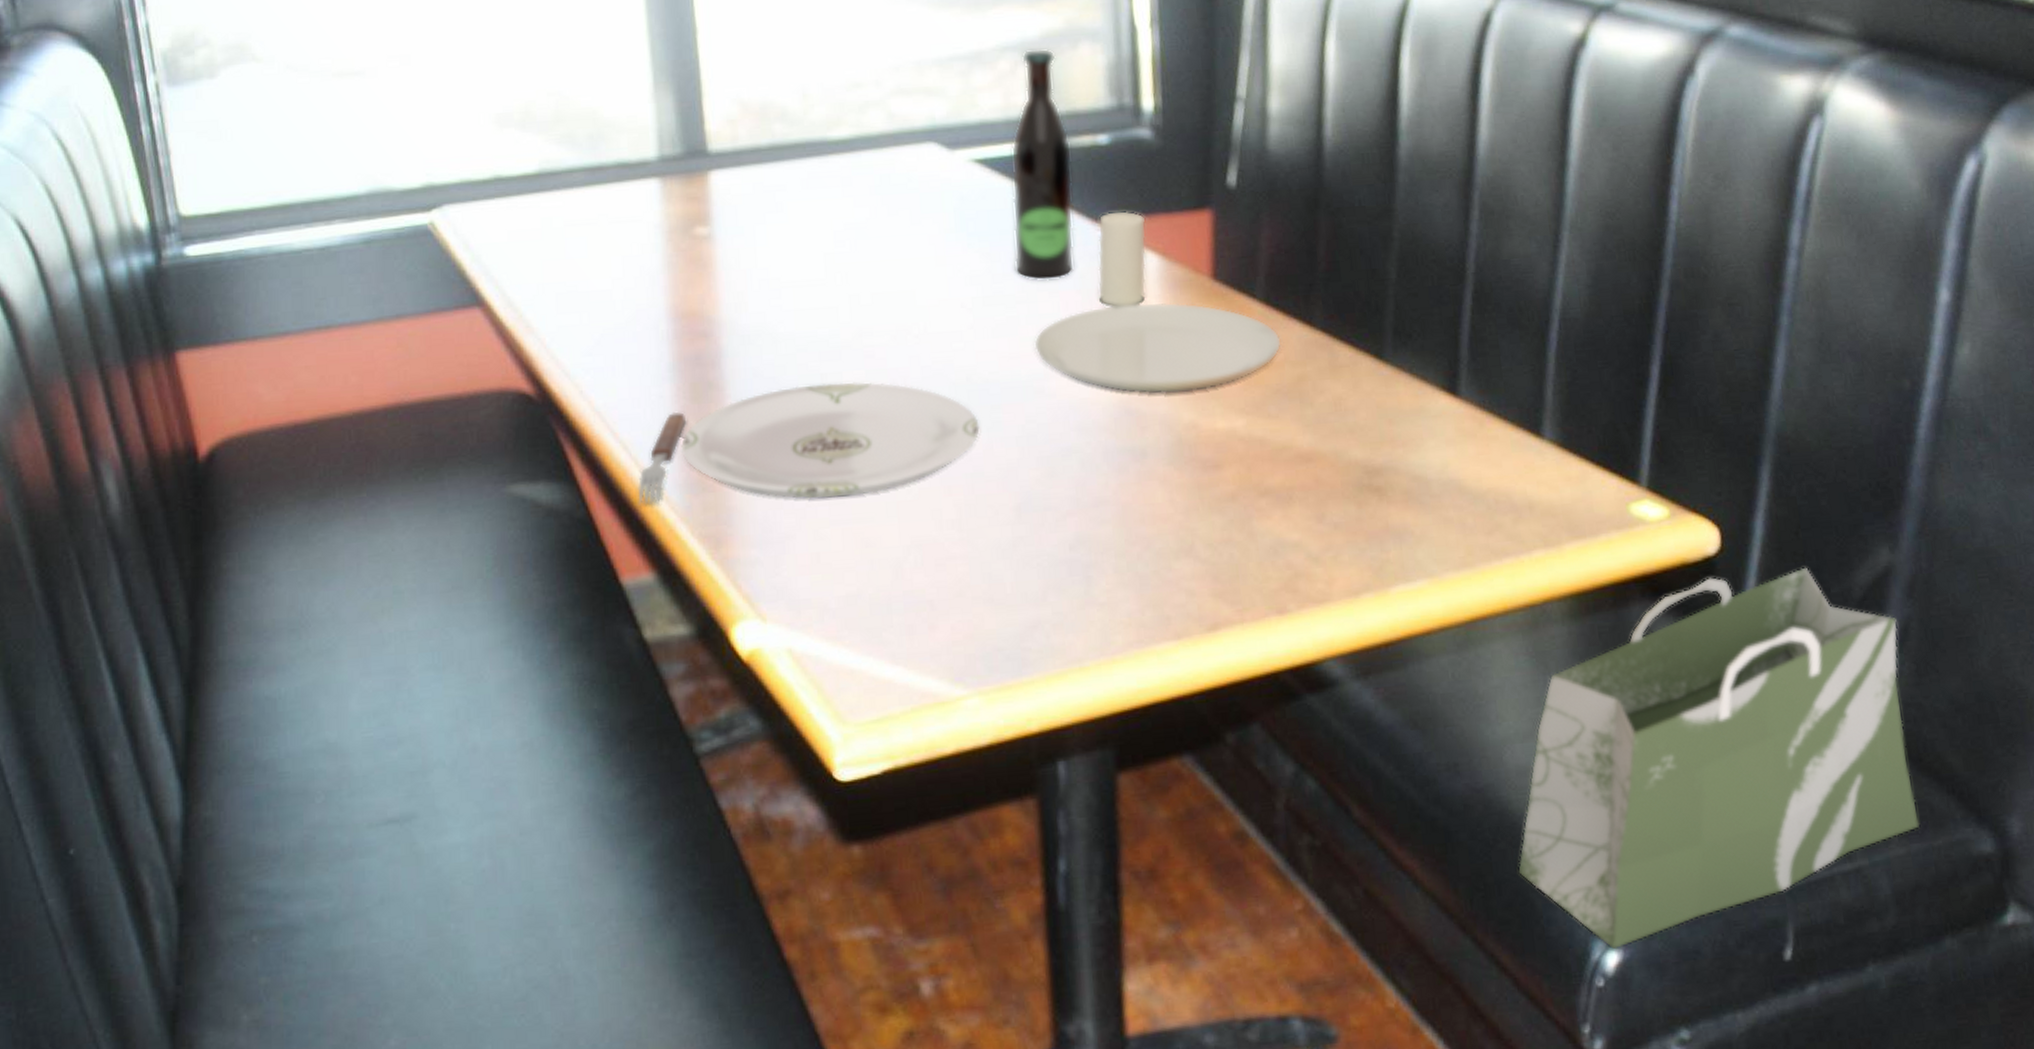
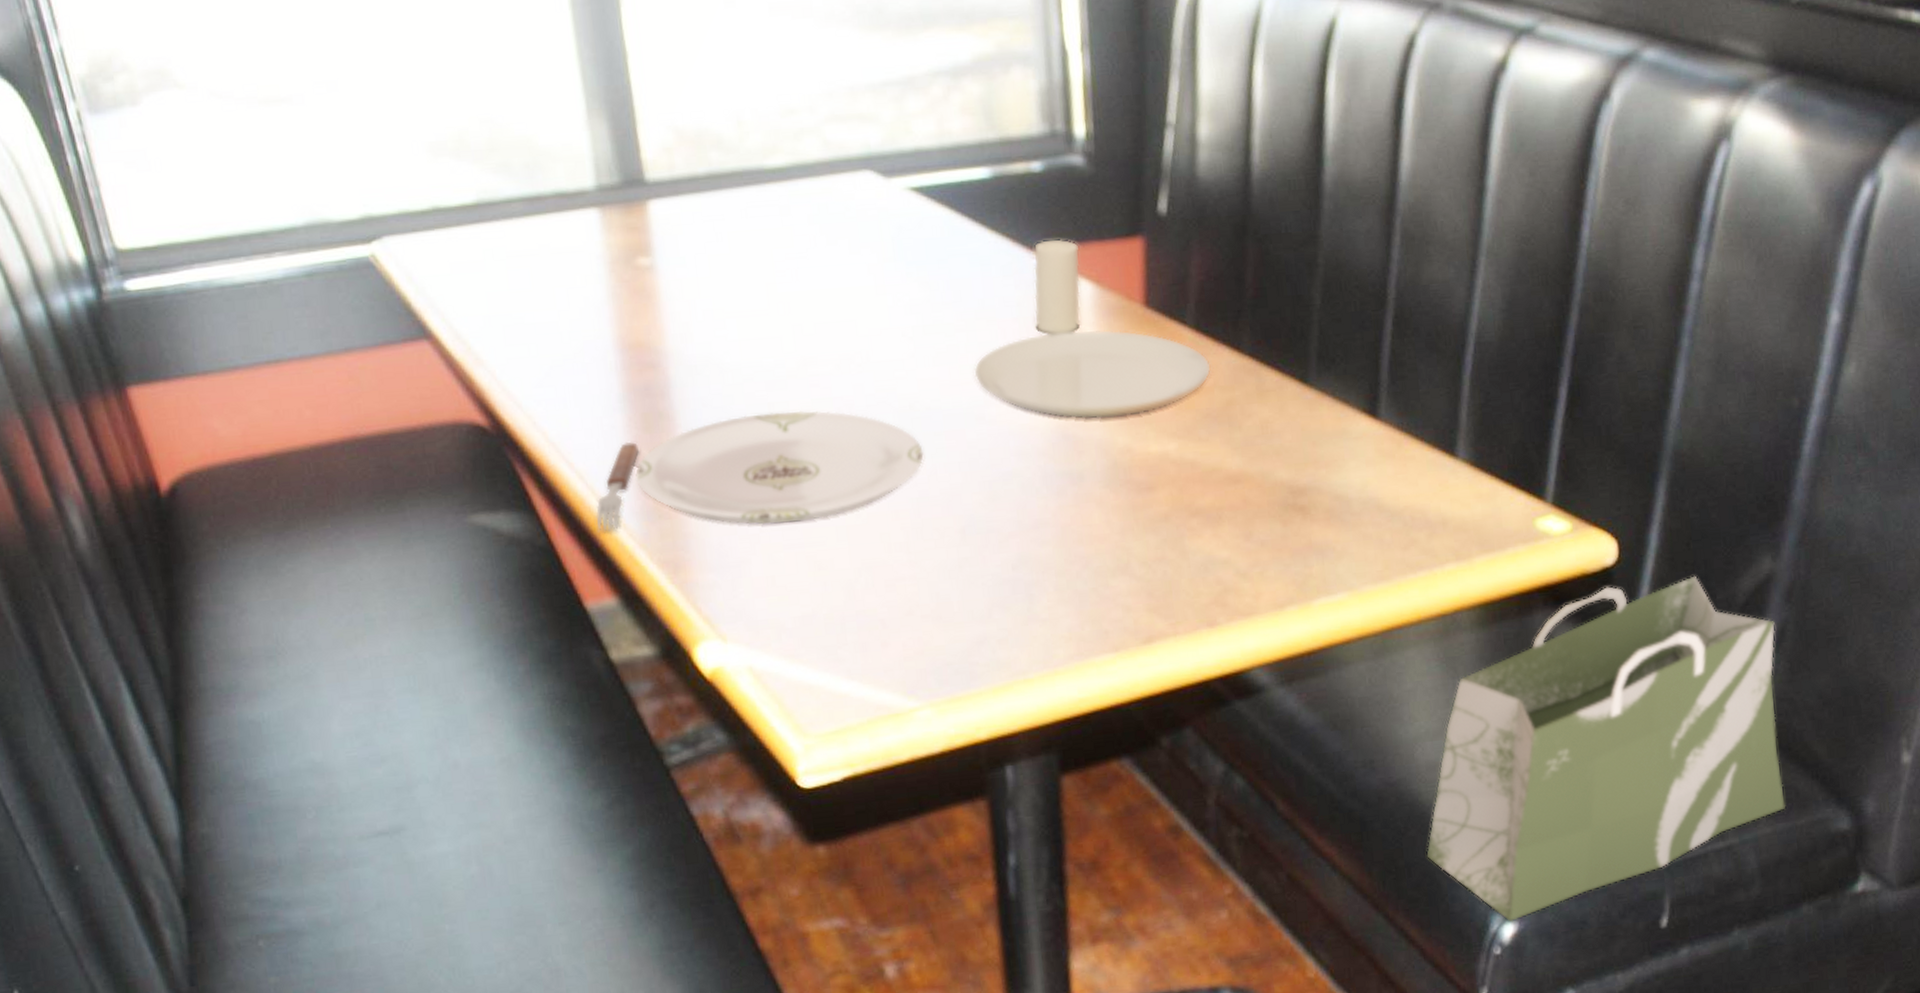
bottle: present [1010,48,1075,281] -> none [945,73,1011,310]

